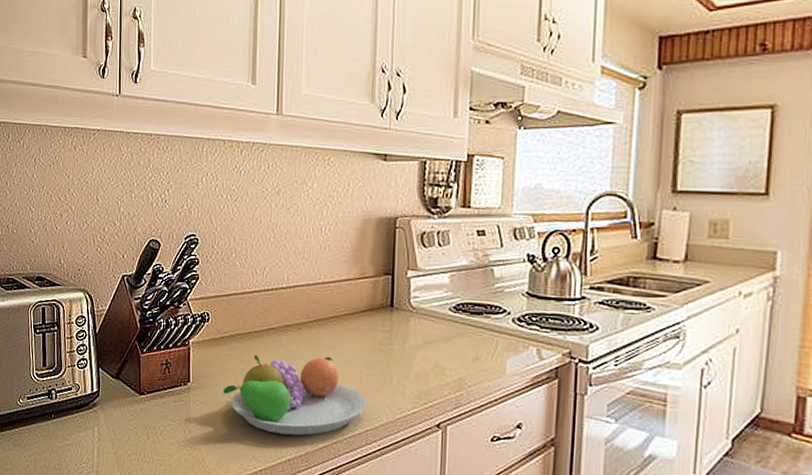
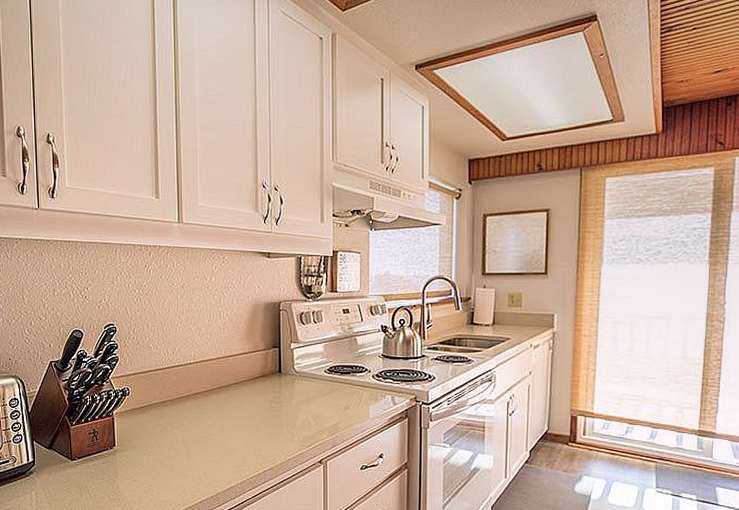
fruit bowl: present [223,355,367,436] -> none [144,415,264,481]

